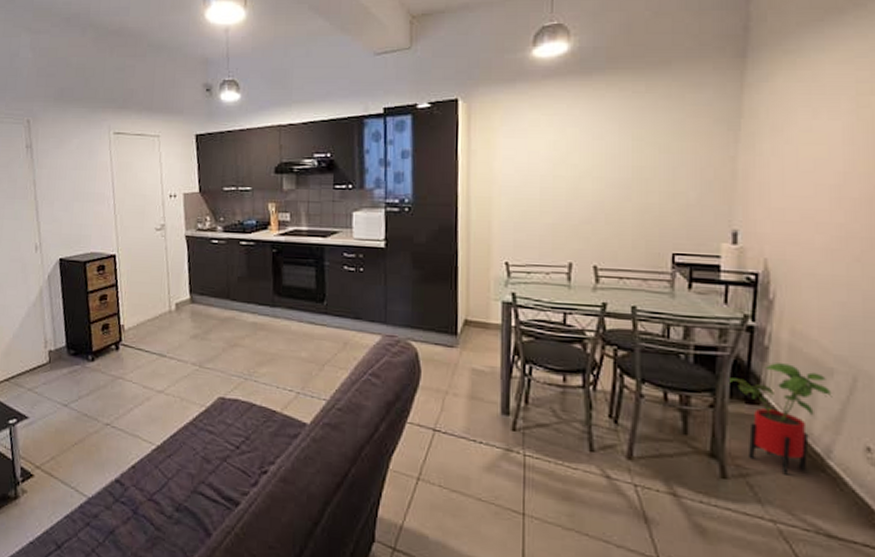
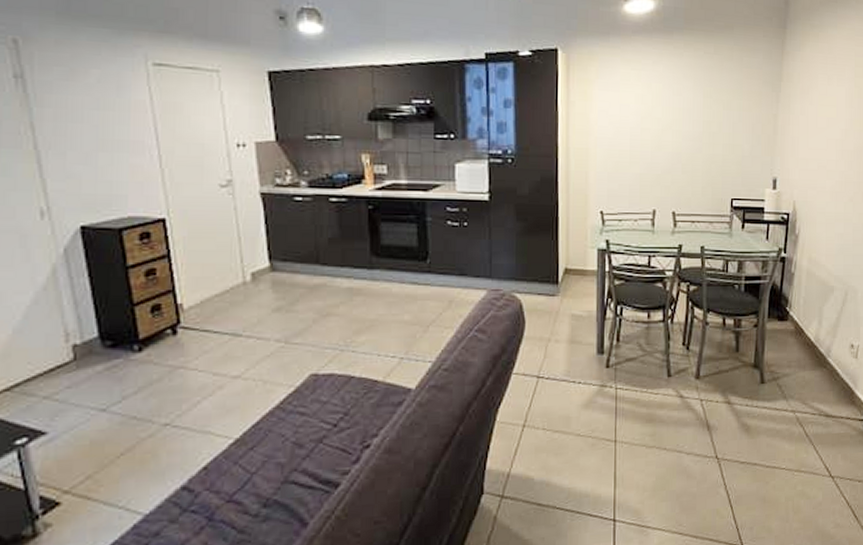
house plant: present [728,363,832,475] -> none [767,286,833,374]

